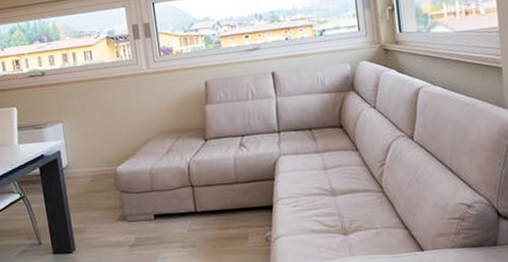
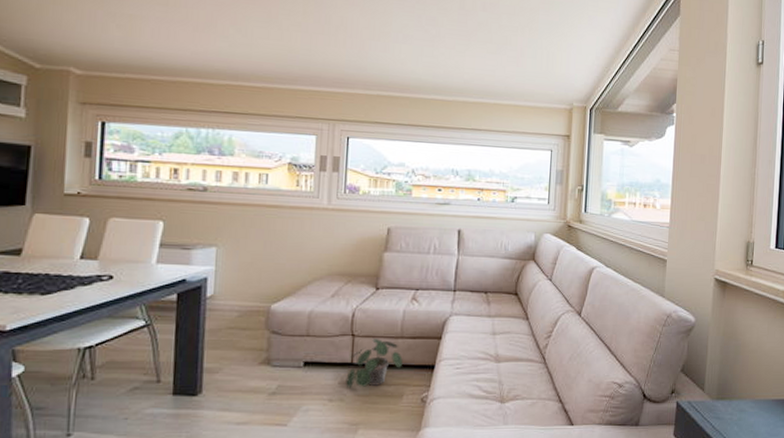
potted plant: none [193,186,242,235] -> present [346,339,403,388]

